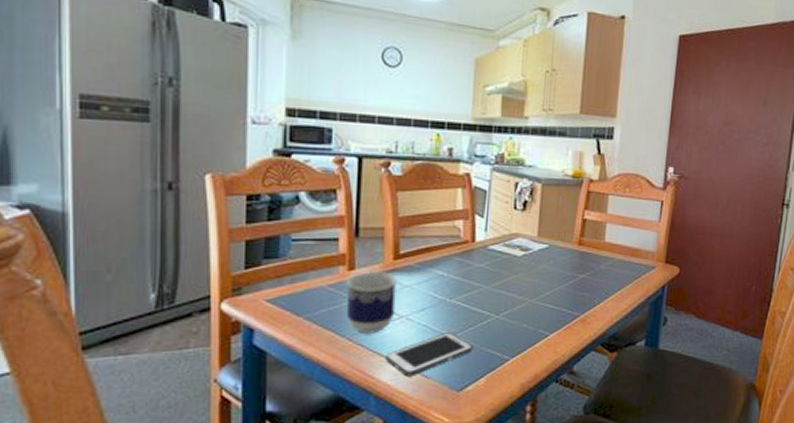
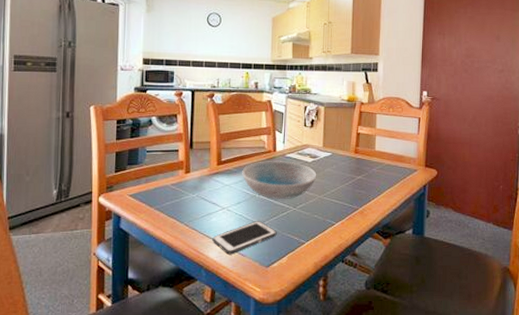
cup: present [346,272,398,334] -> none [184,175,221,221]
dish: none [428,254,528,304] -> present [242,161,317,199]

